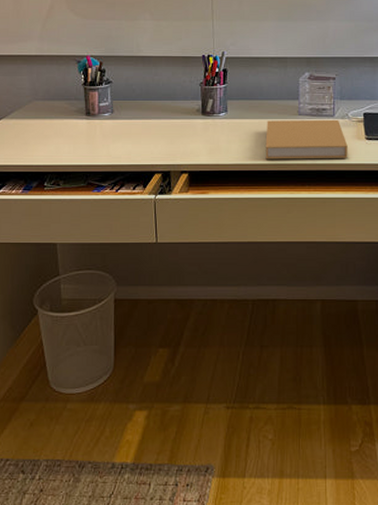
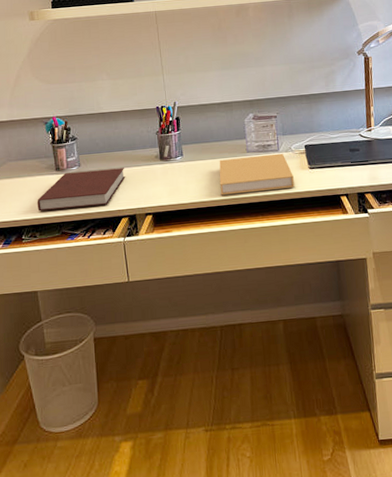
notebook: none [63,119,162,158] -> present [37,168,126,212]

